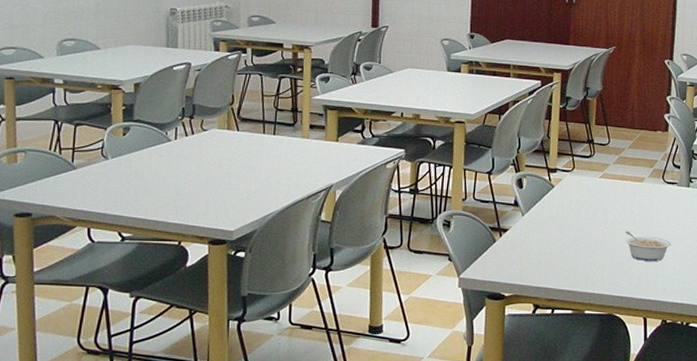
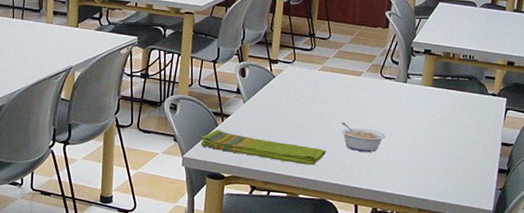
dish towel: none [477,246,611,279] -> present [200,129,326,166]

